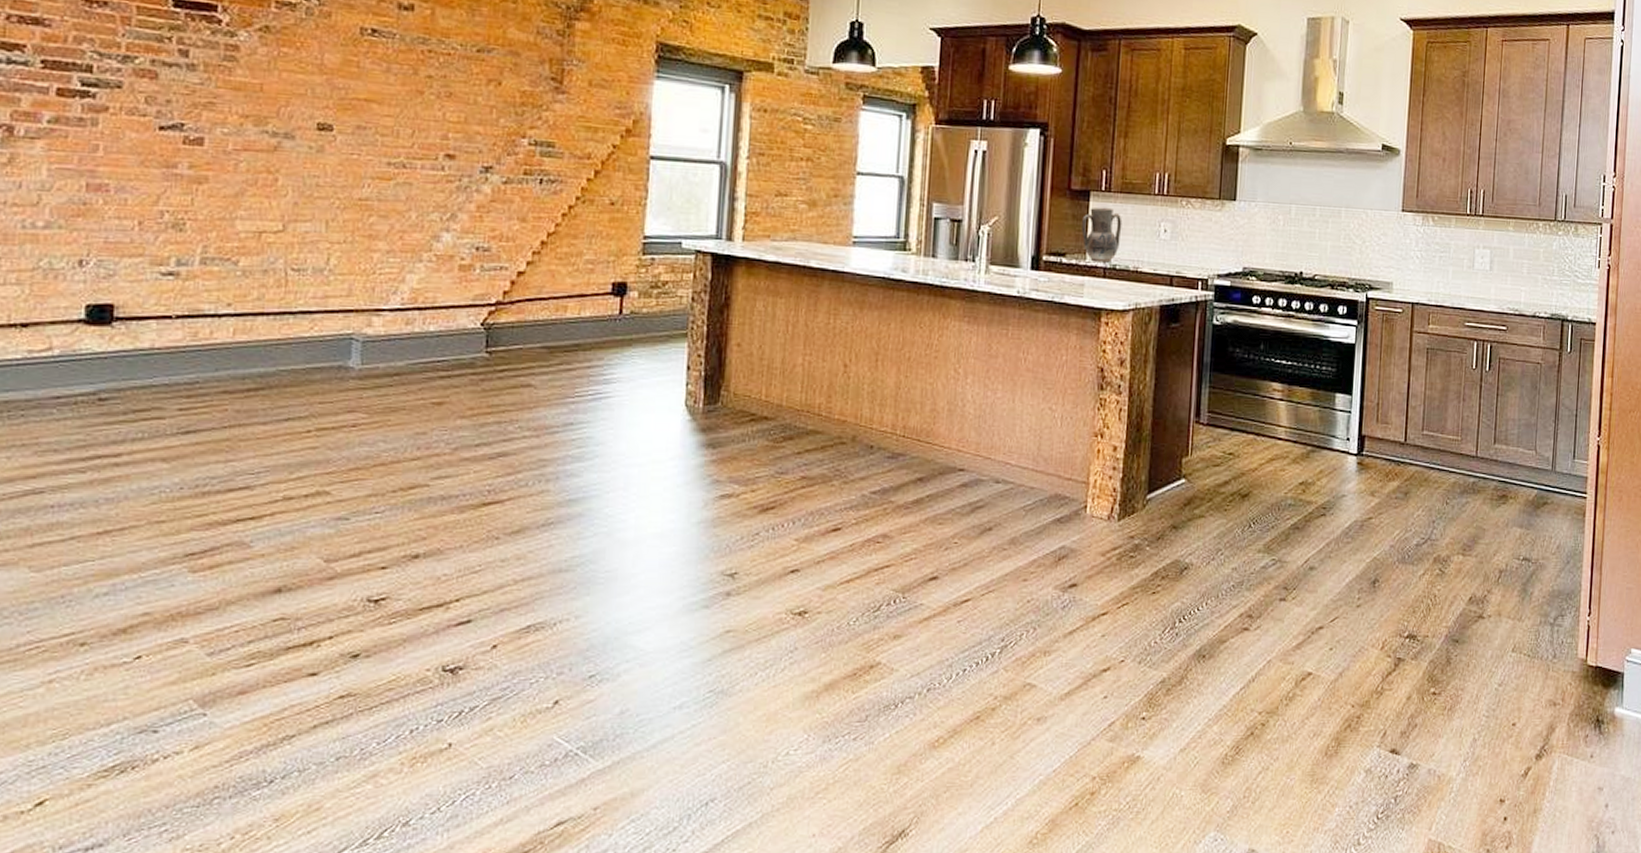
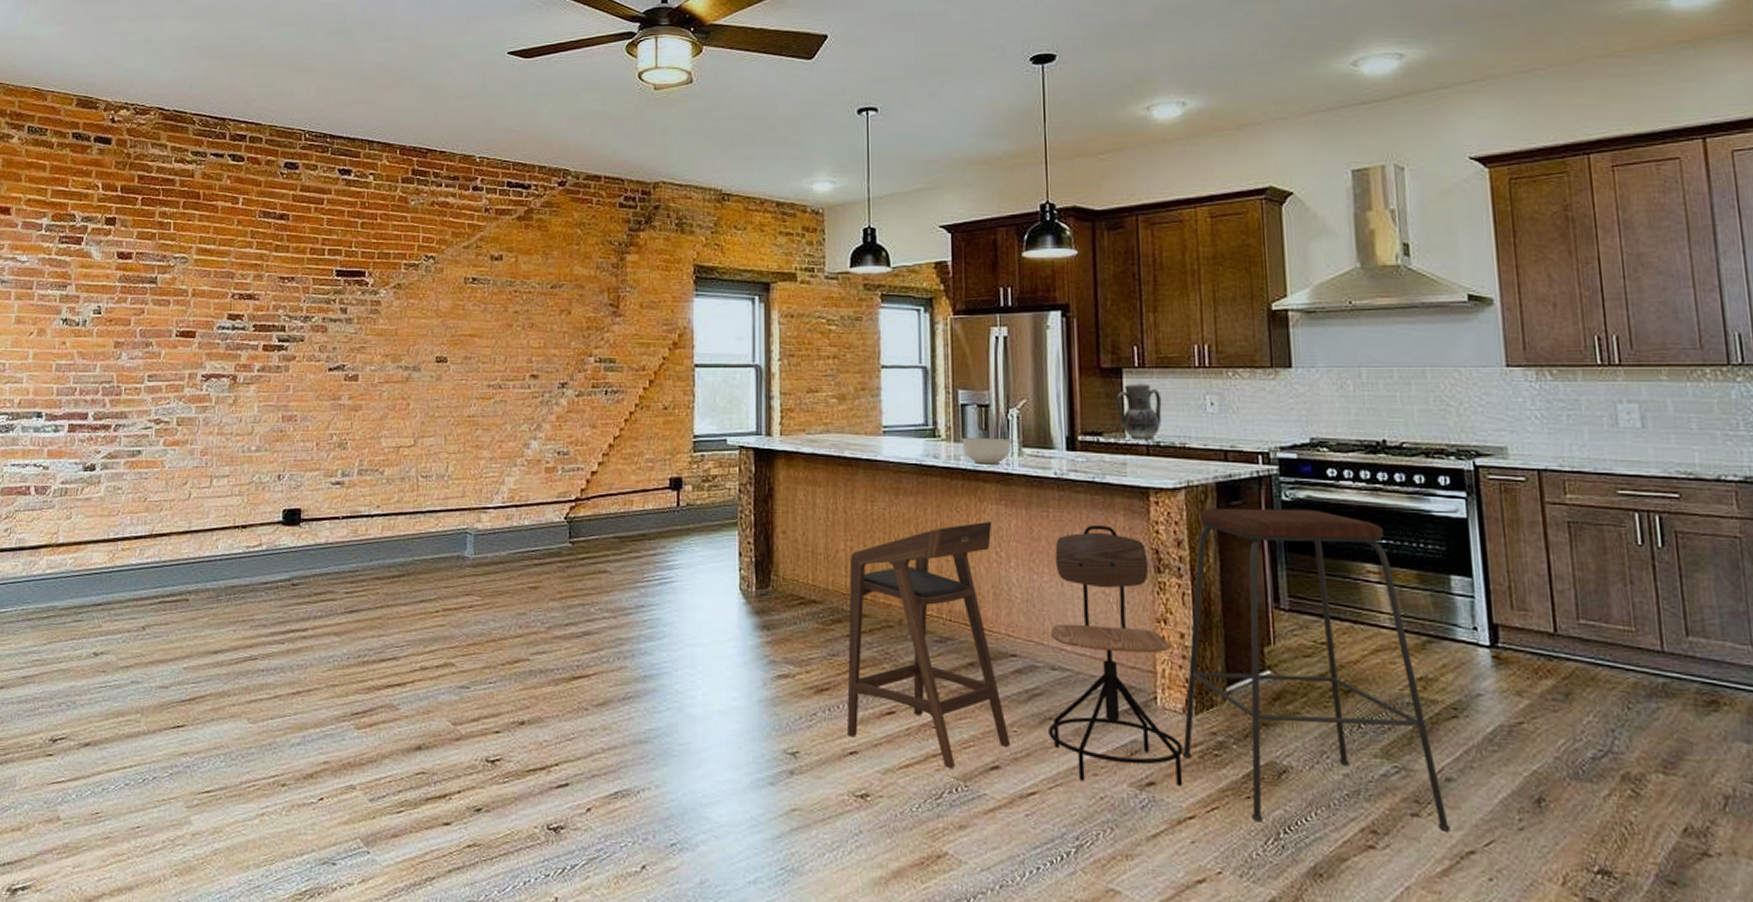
bar stool: none [790,337,954,582] -> present [847,521,1011,769]
bowl: none [931,252,980,281] -> present [962,437,1012,464]
chair: none [986,344,1105,586] -> present [1047,526,1183,786]
bar stool: none [1102,329,1308,614] -> present [1182,507,1451,831]

